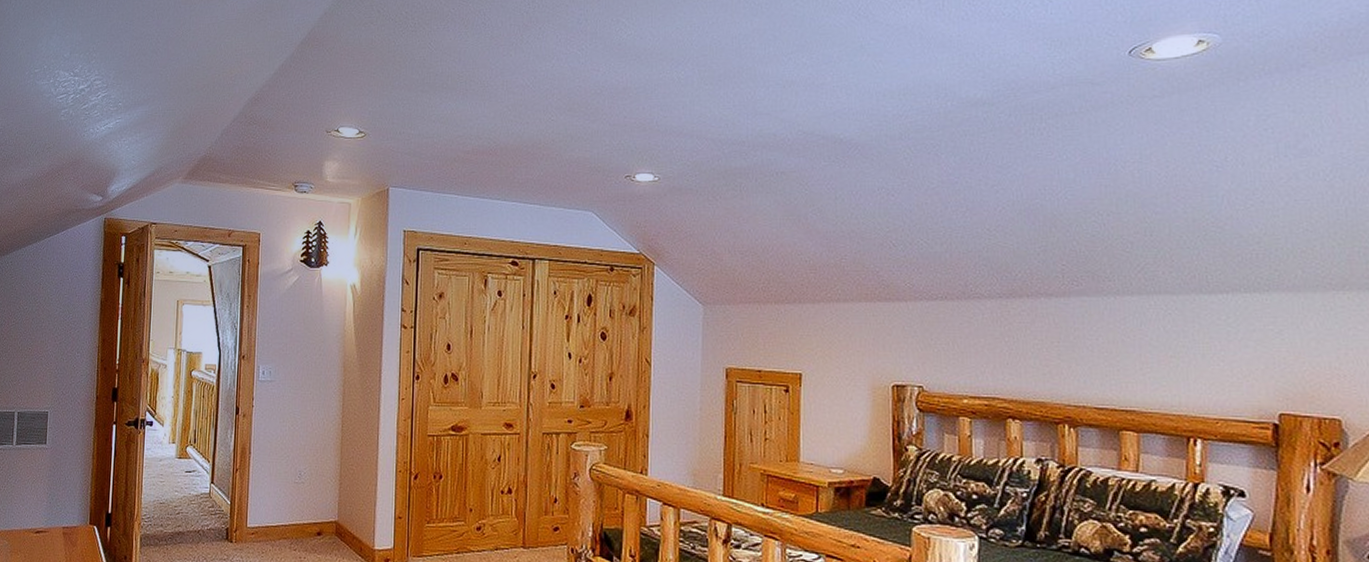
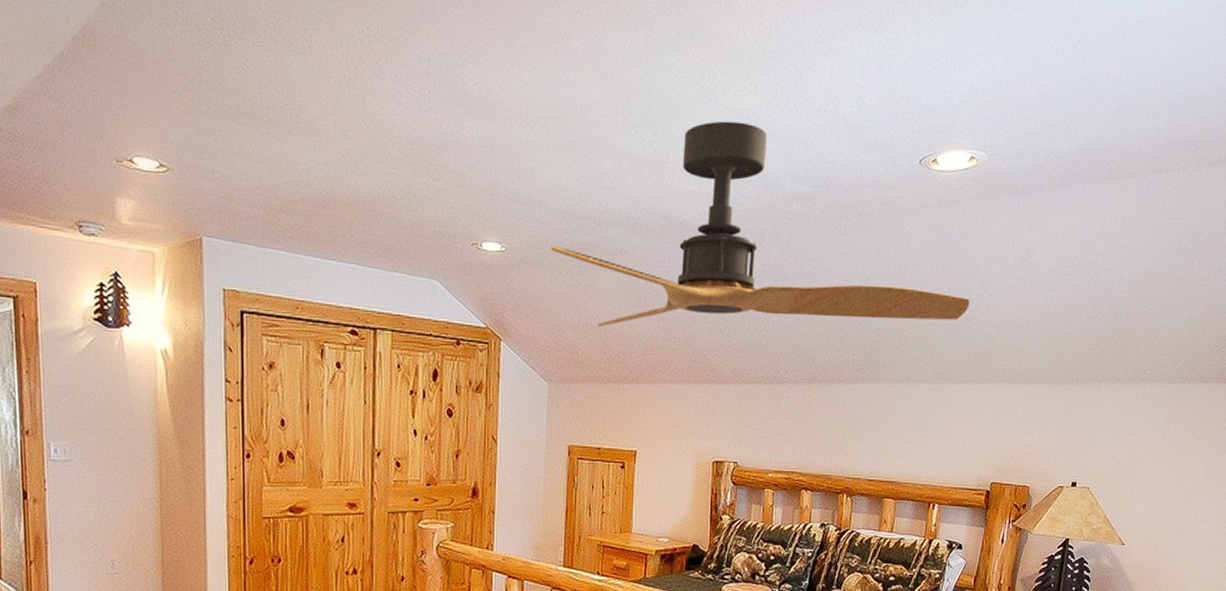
ceiling fan: none [704,36,1218,247] -> present [551,121,970,327]

